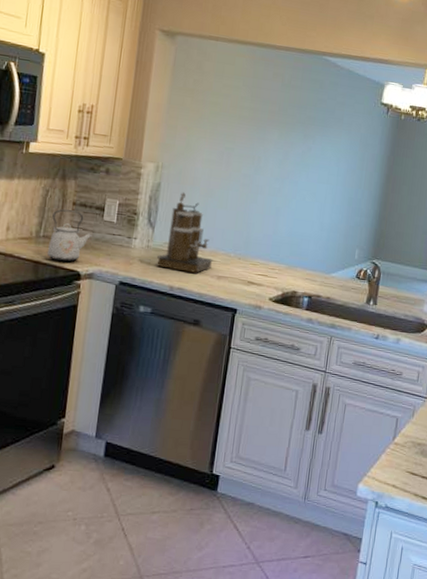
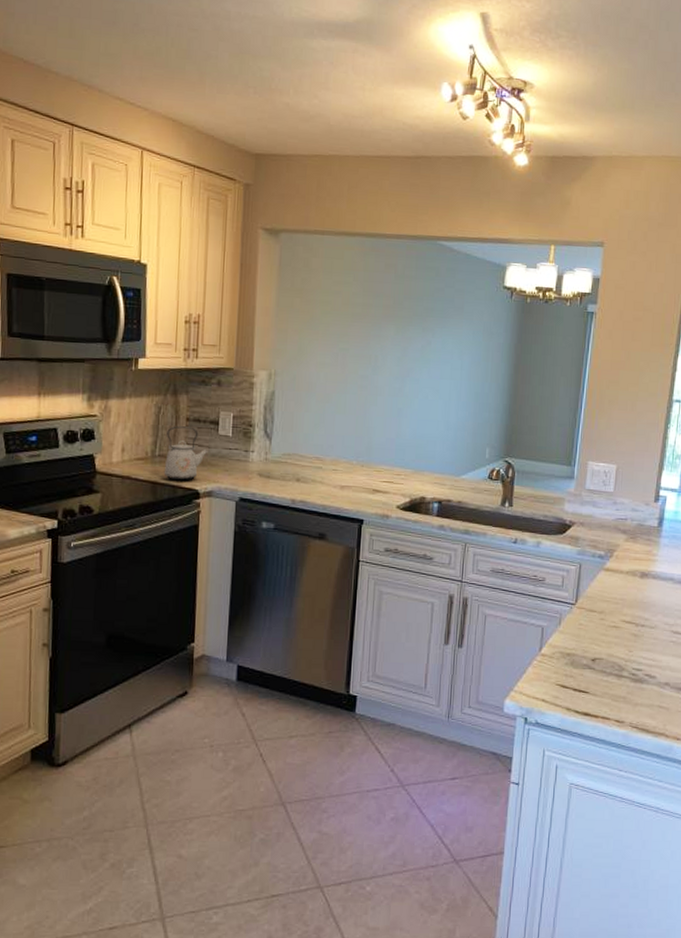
coffee maker: present [157,192,214,273] -> none [276,399,335,484]

